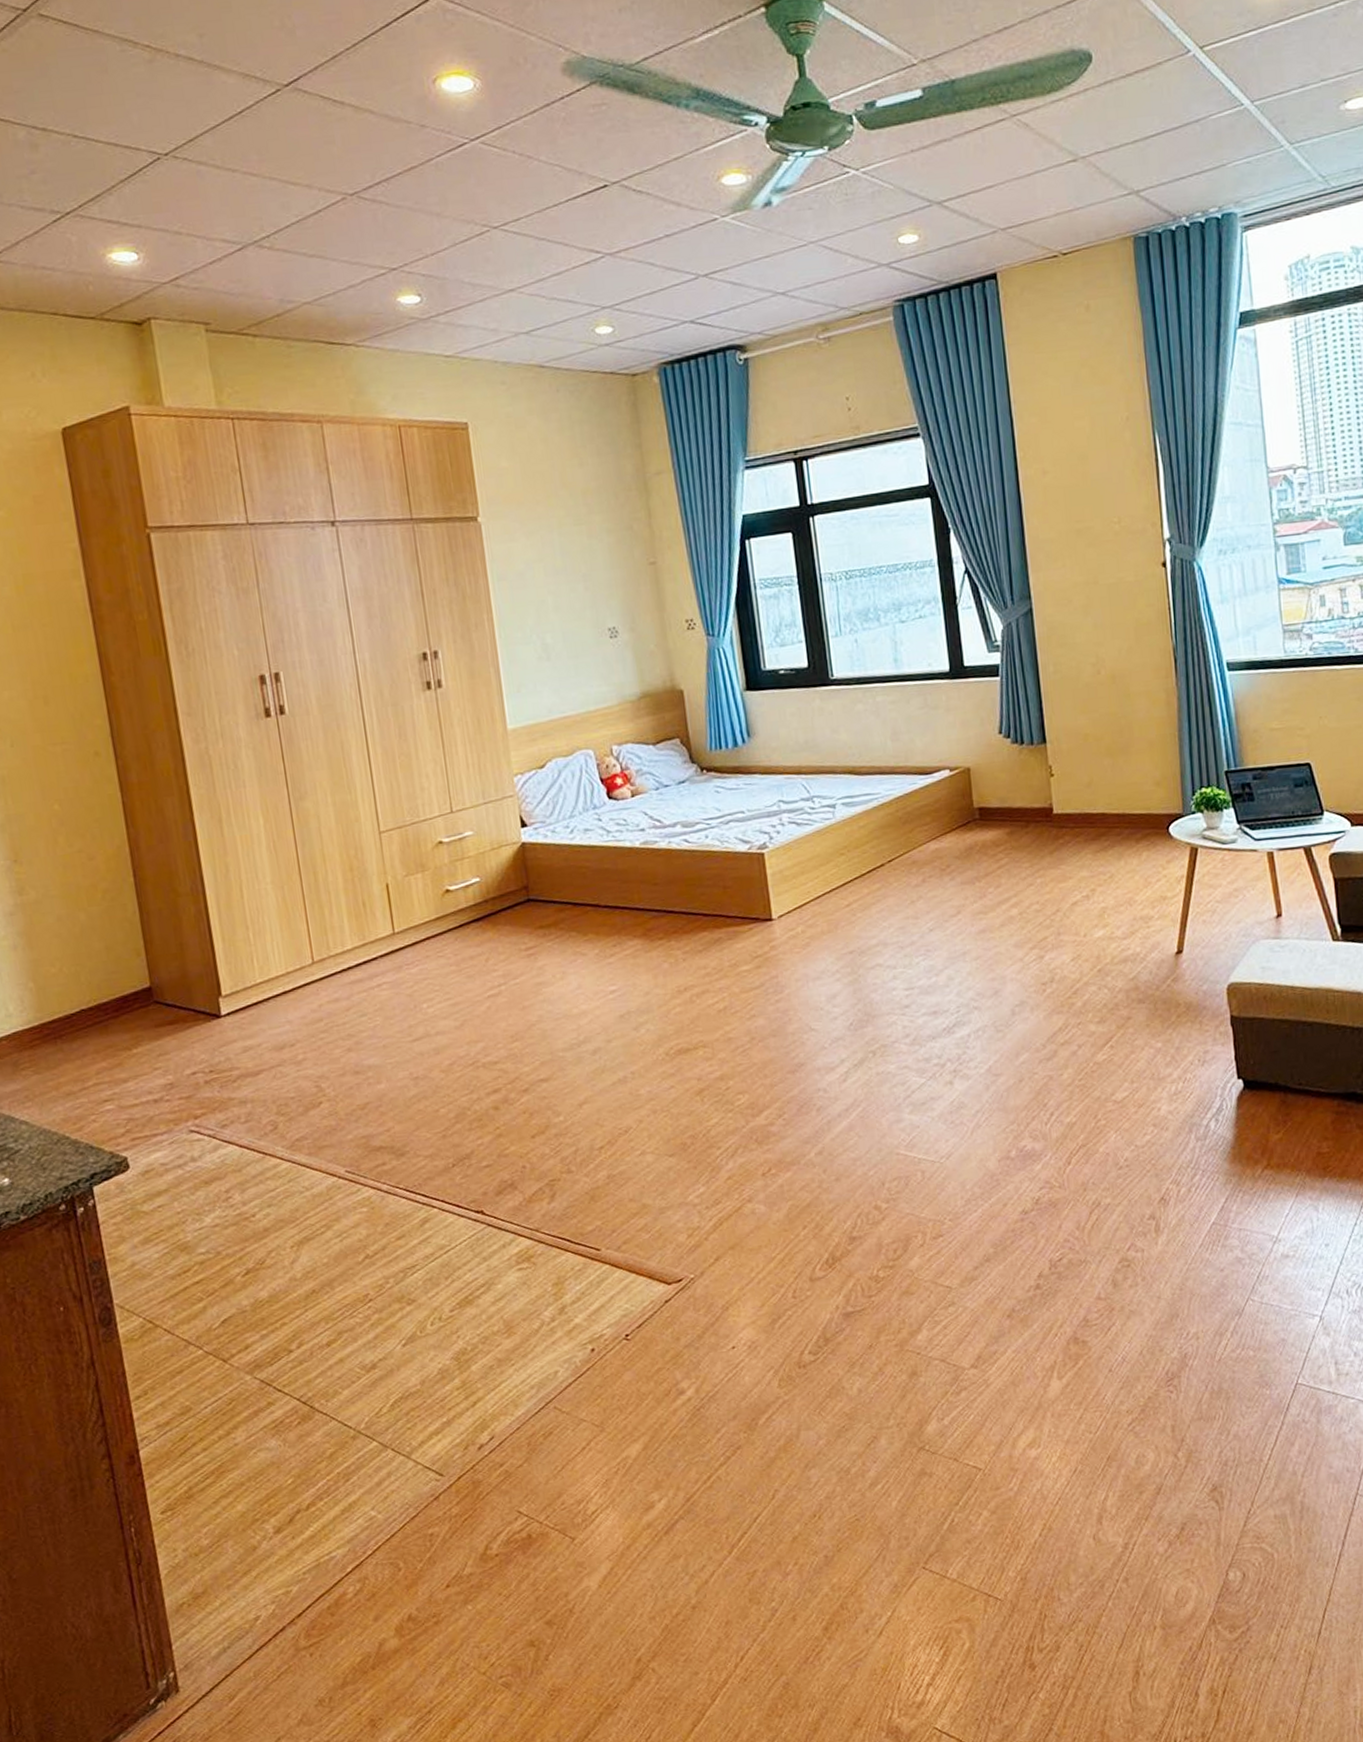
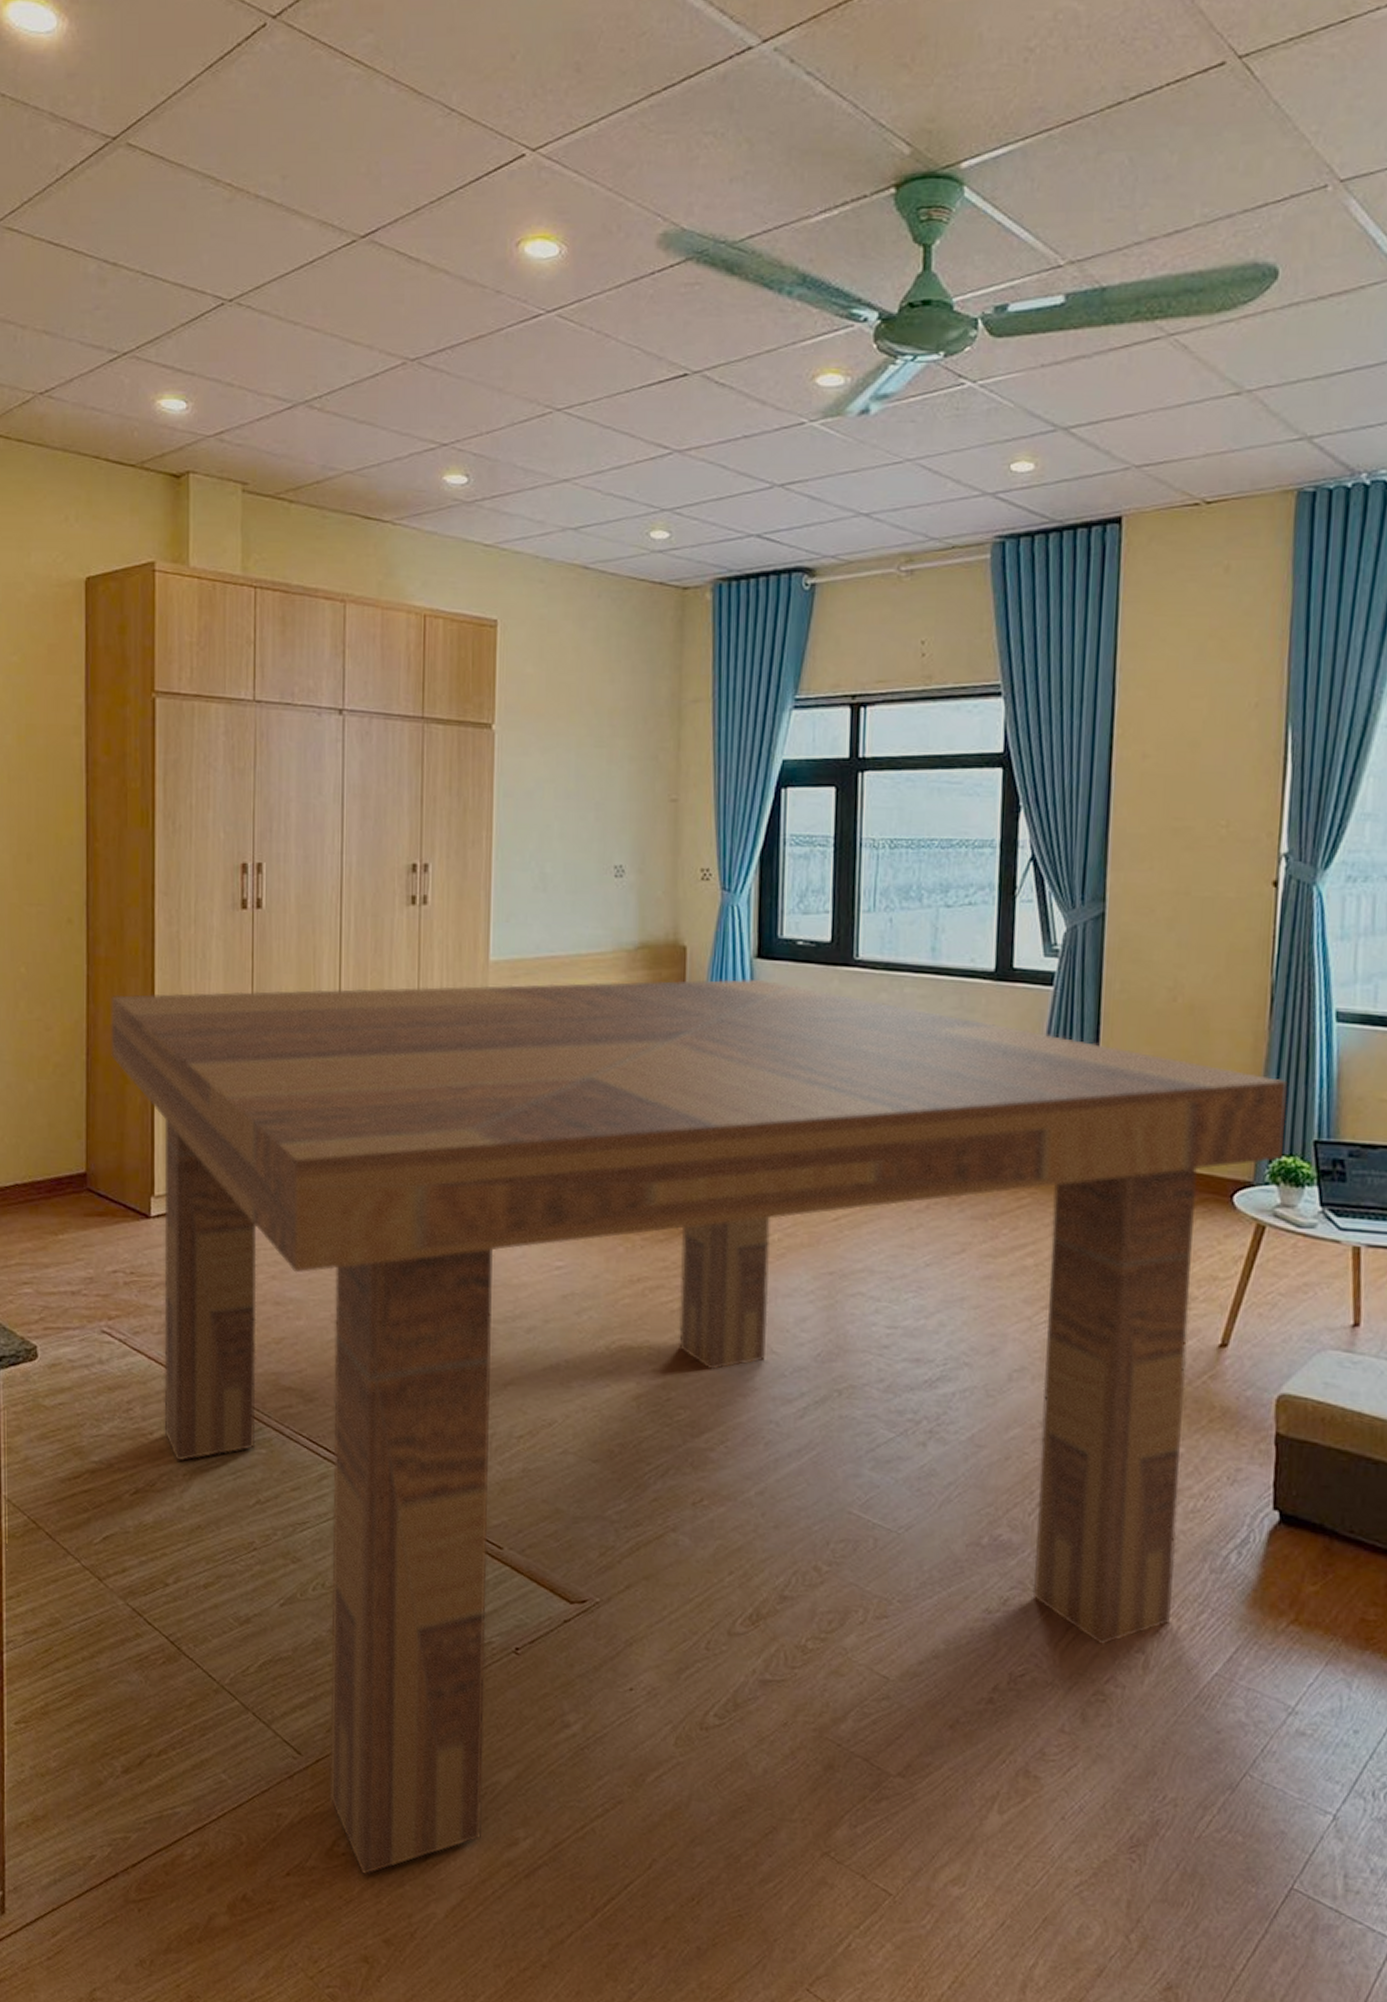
dining table: none [149,708,1202,1569] -> present [111,978,1287,1875]

